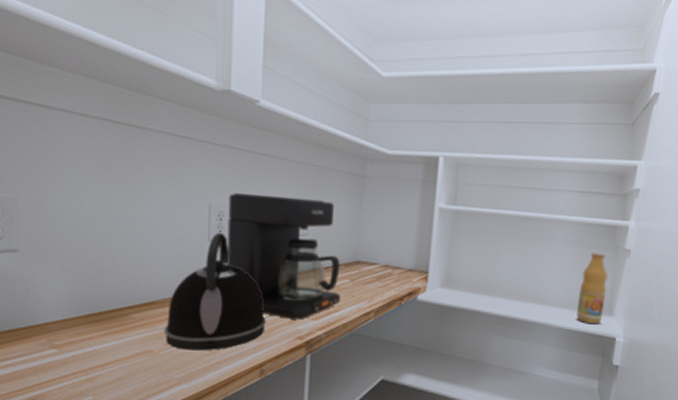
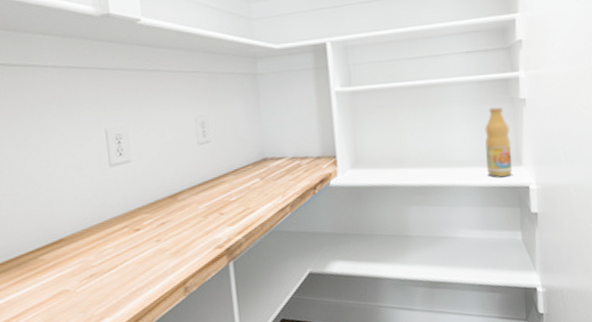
kettle: present [164,232,266,351] -> none [77,155,182,283]
coffee maker: present [226,193,341,320] -> none [123,104,254,230]

